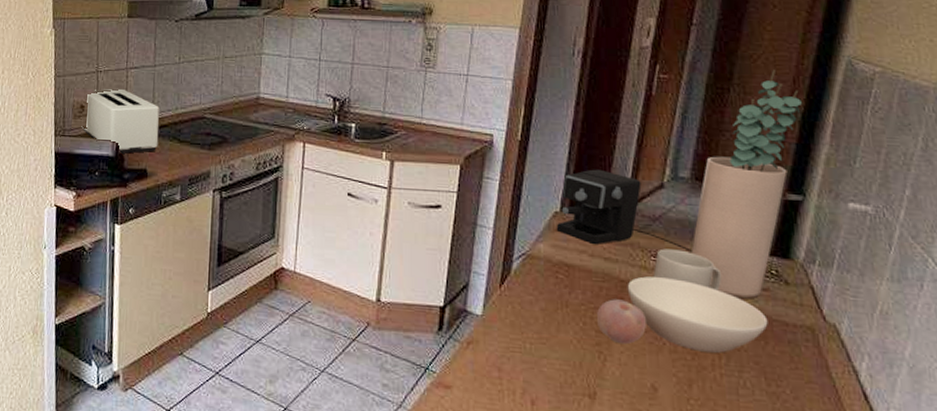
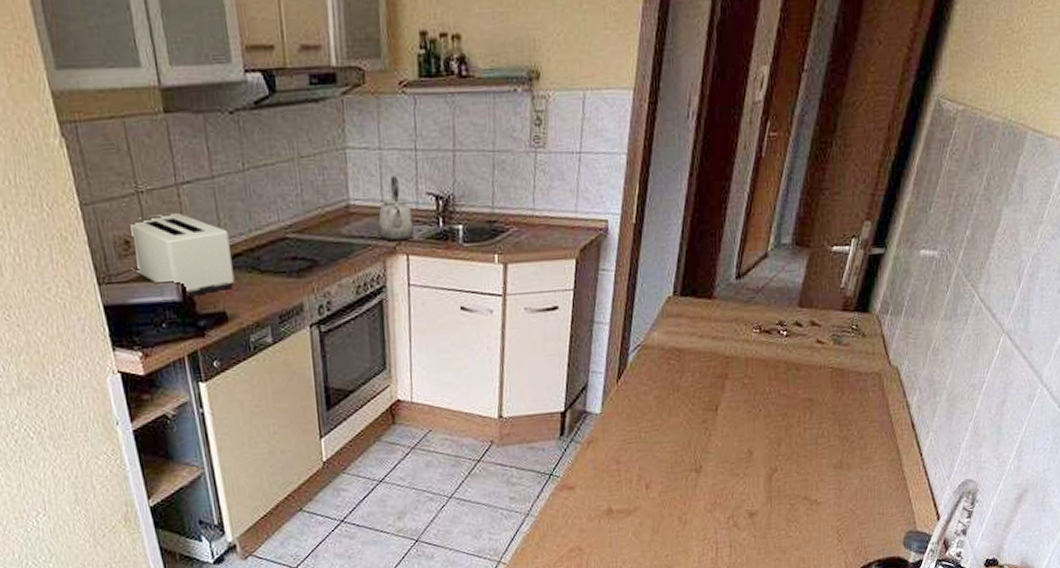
kettle: none [281,78,312,131] -> present [377,176,415,242]
coffee maker: present [556,169,692,252] -> none [669,245,788,326]
fruit: present [597,299,646,345] -> none [704,375,746,418]
soup bowl: present [627,276,768,354] -> none [731,347,846,412]
mug: present [653,248,722,291] -> none [754,318,812,353]
vase: present [690,70,802,299] -> none [787,117,893,357]

